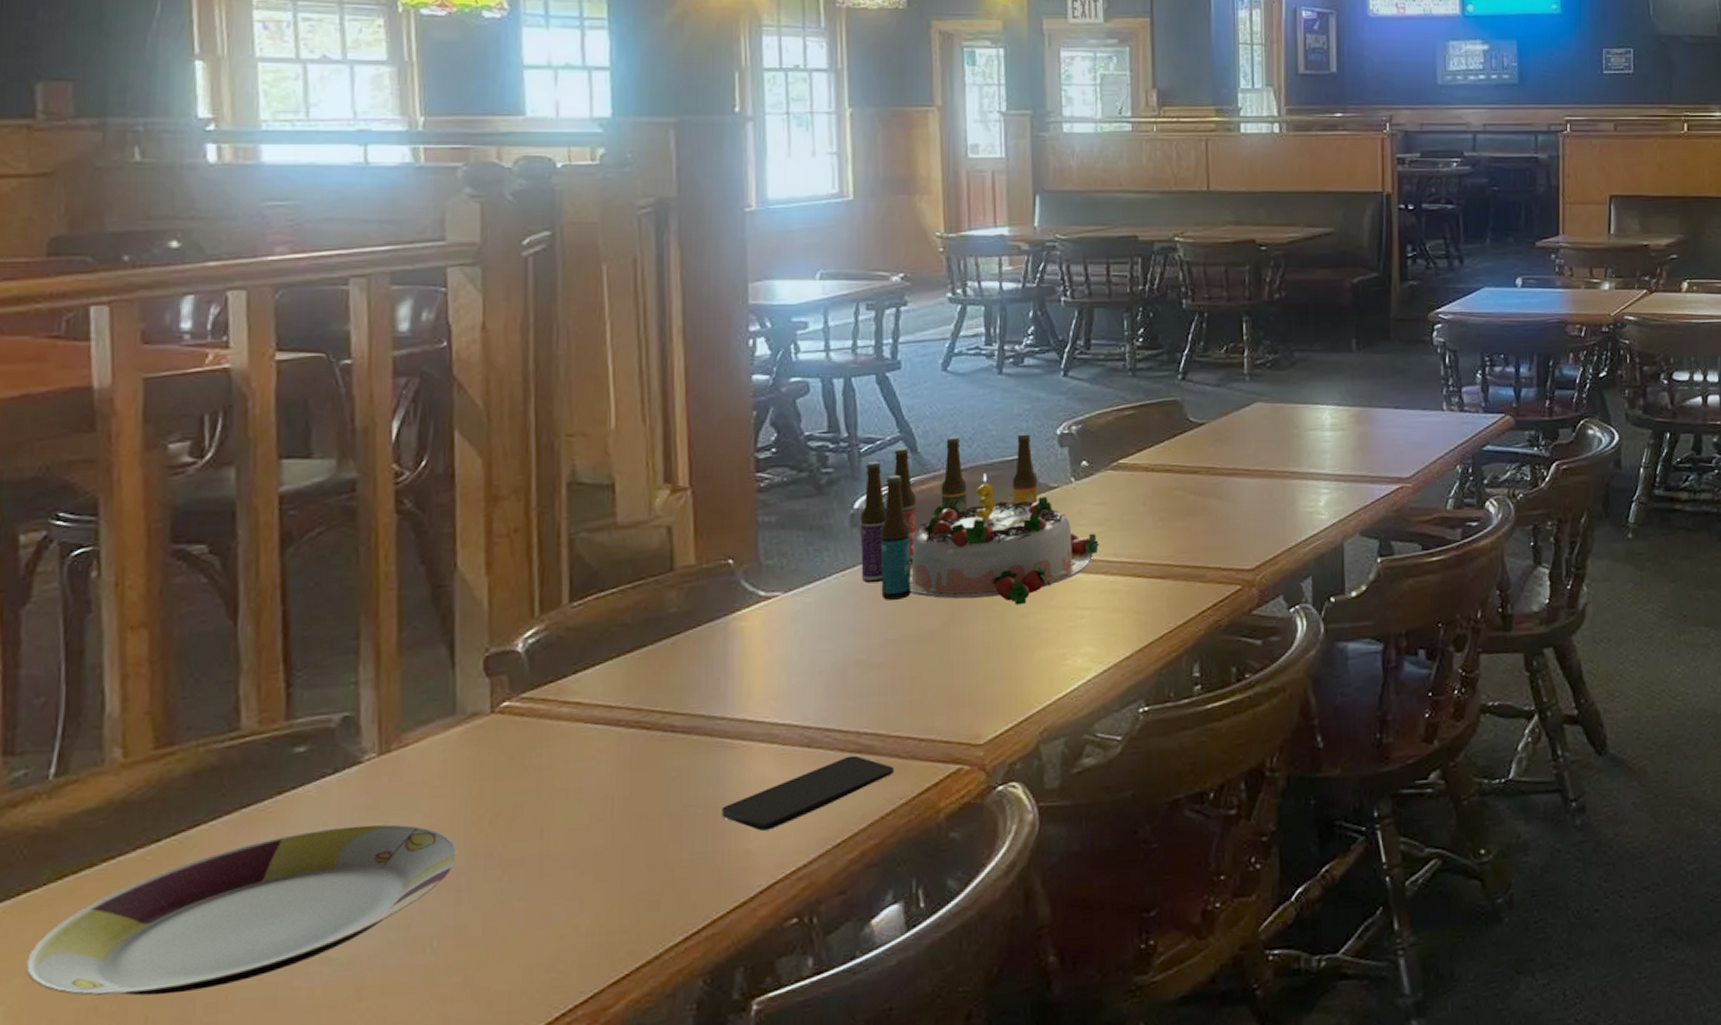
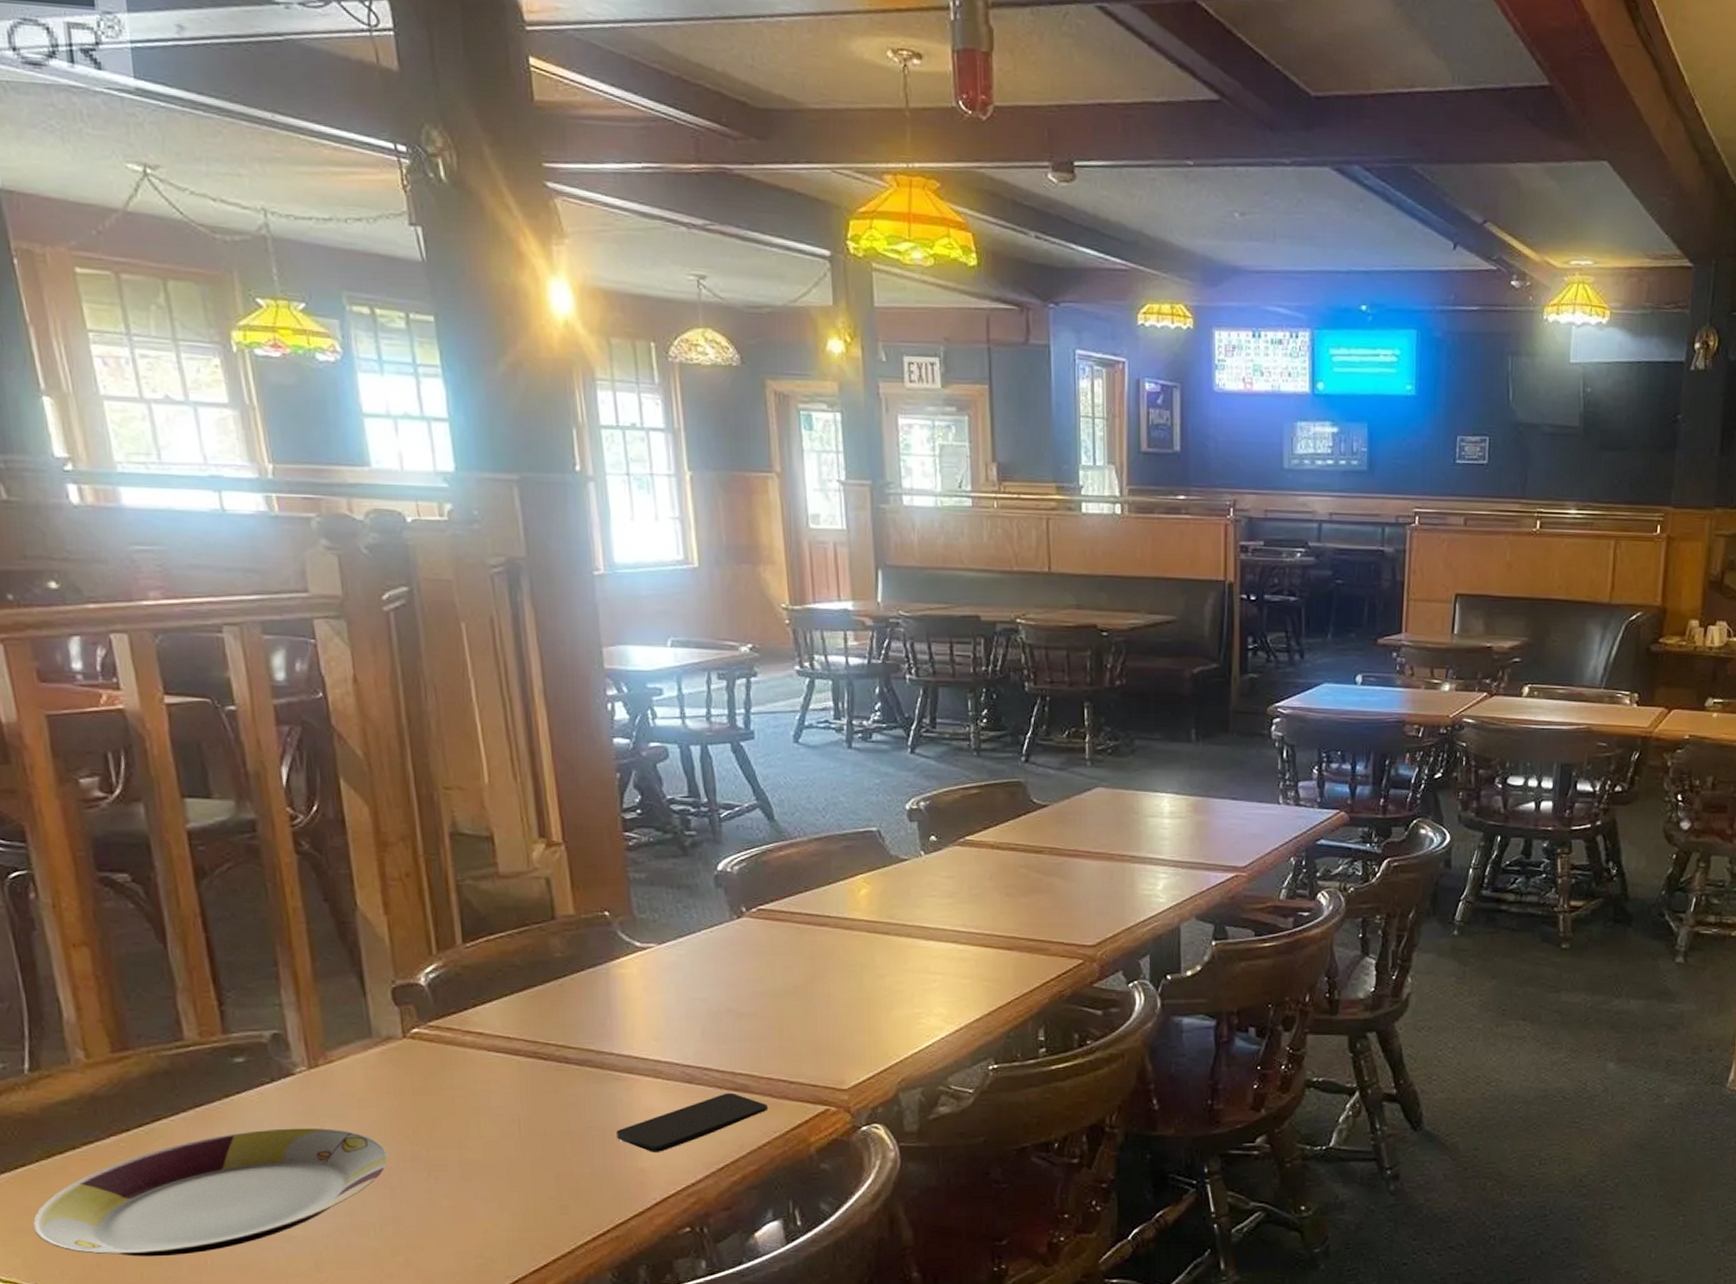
beer bottle: present [860,433,1100,605] -> none [724,806,950,967]

